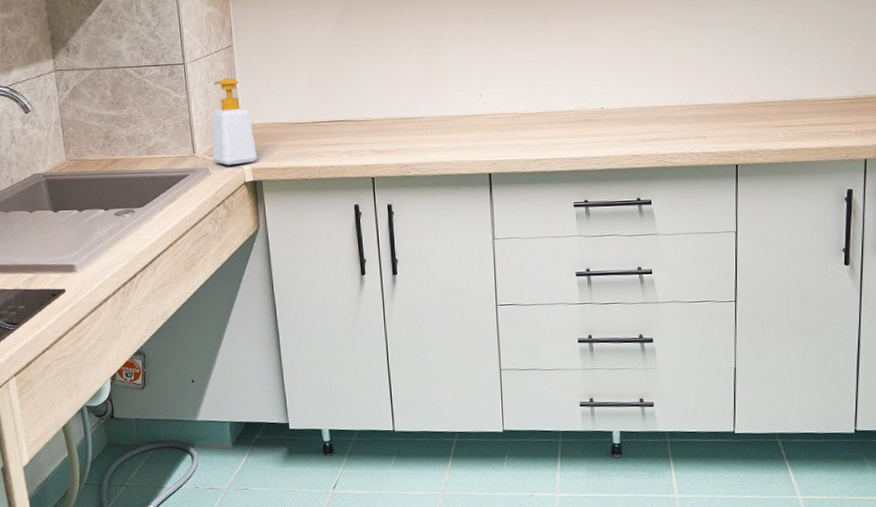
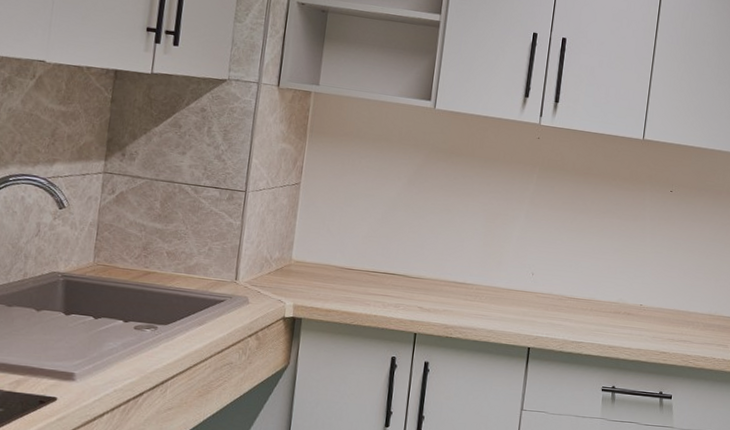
soap bottle: present [212,77,257,165] -> none [254,212,304,299]

